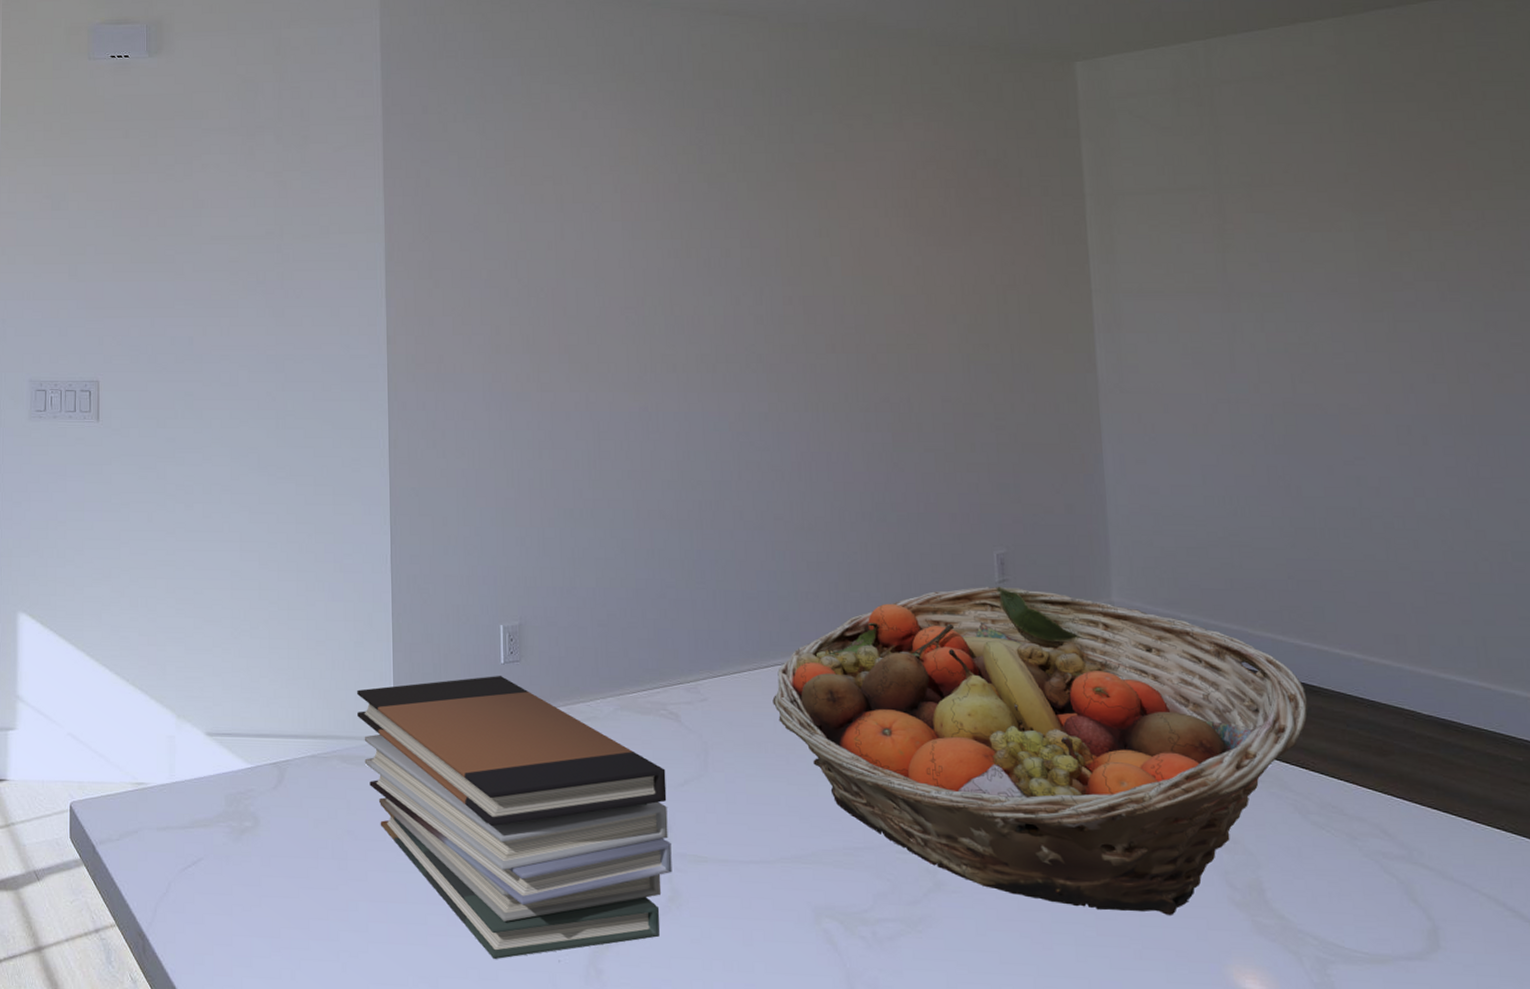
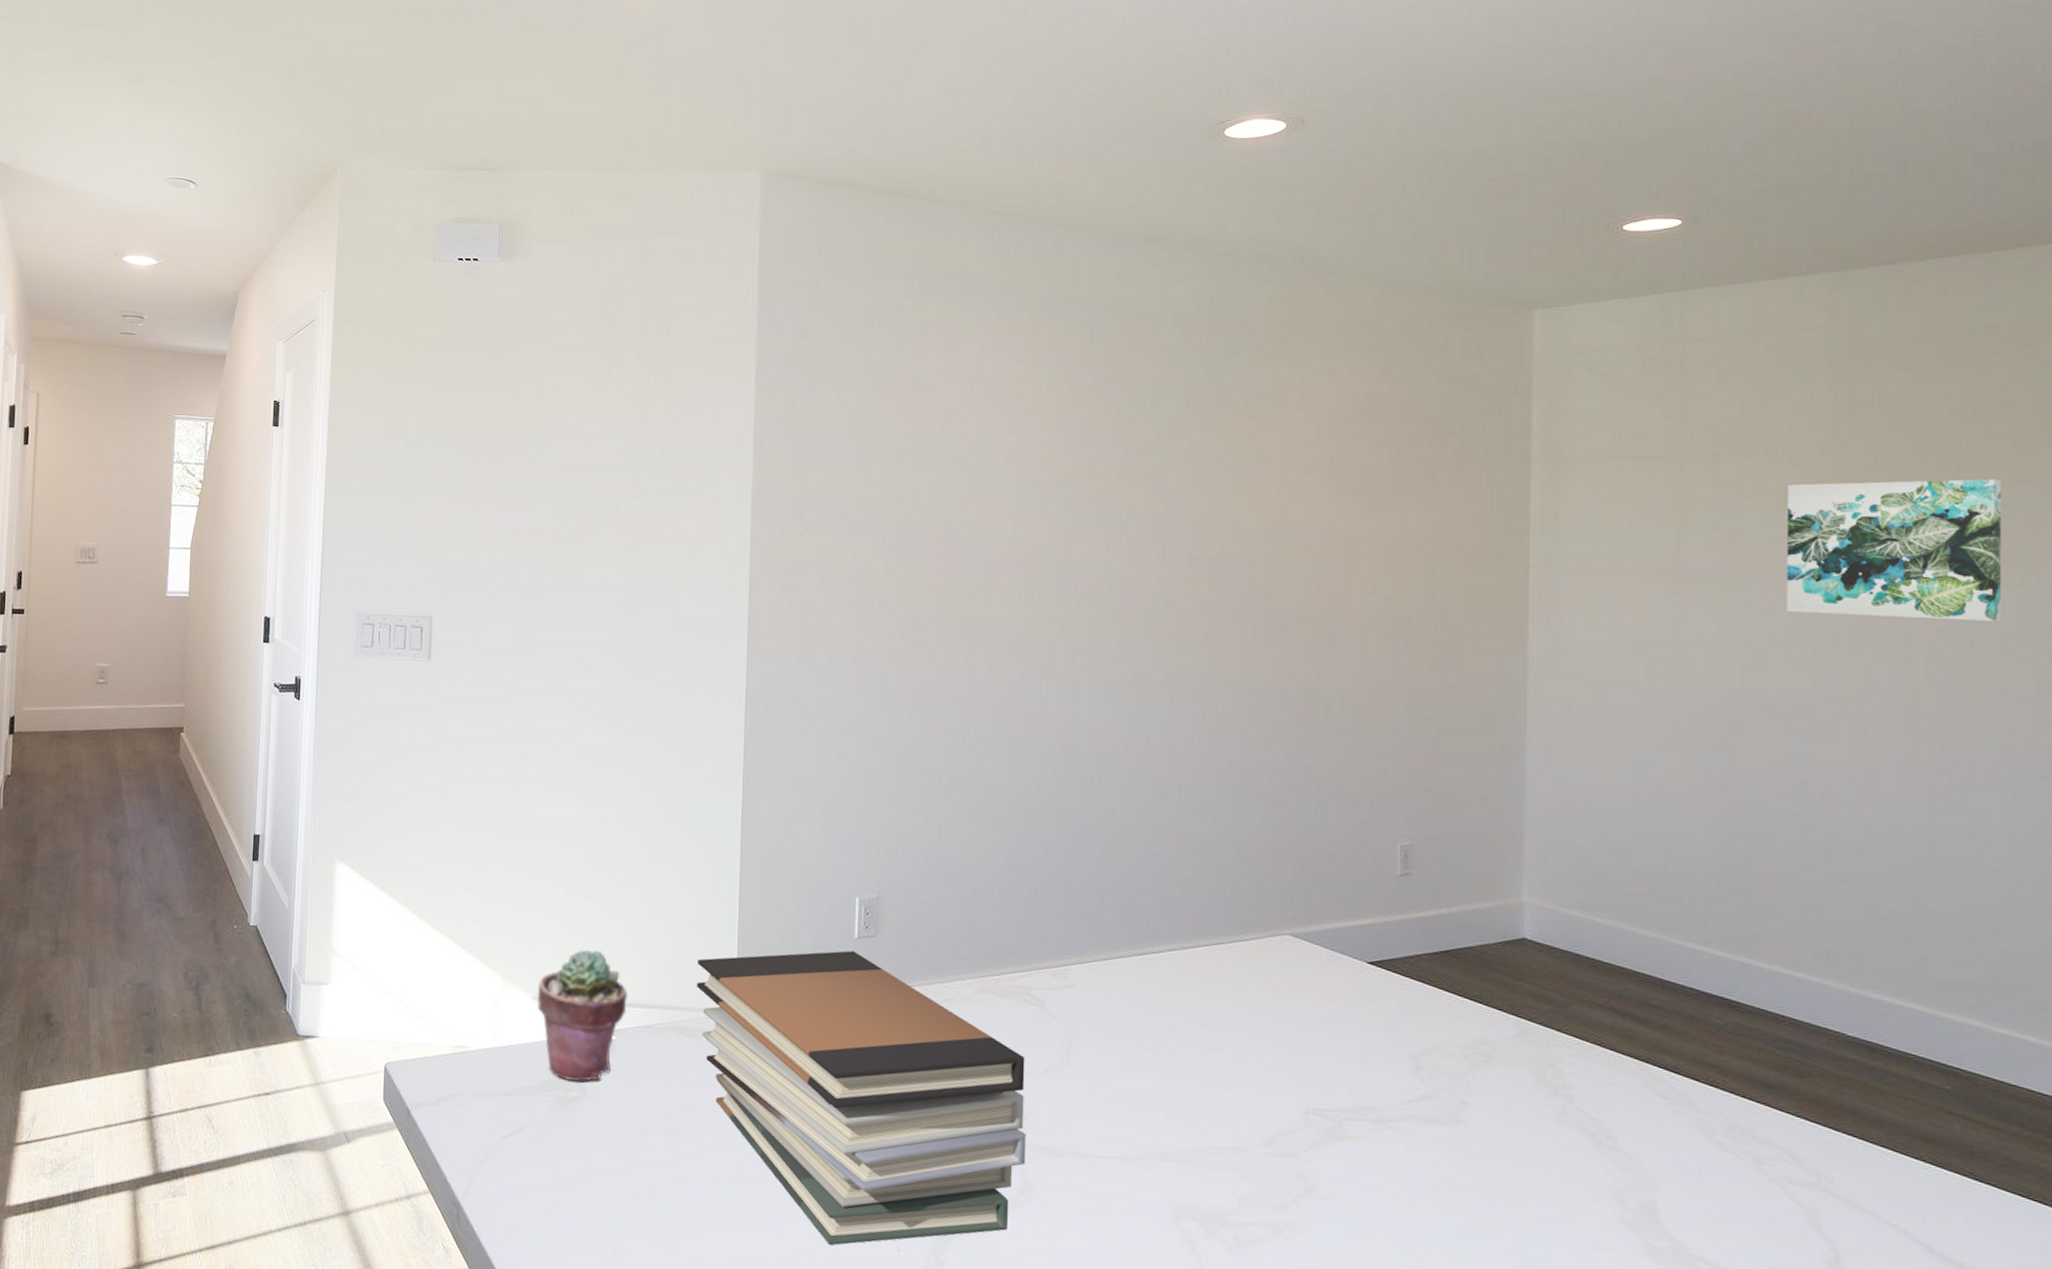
potted succulent: none [209,685,293,812] -> present [537,949,627,1081]
fruit basket: present [772,586,1308,916] -> none [1145,879,1724,1234]
wall art: none [1317,195,1521,325] -> present [1786,478,2002,622]

